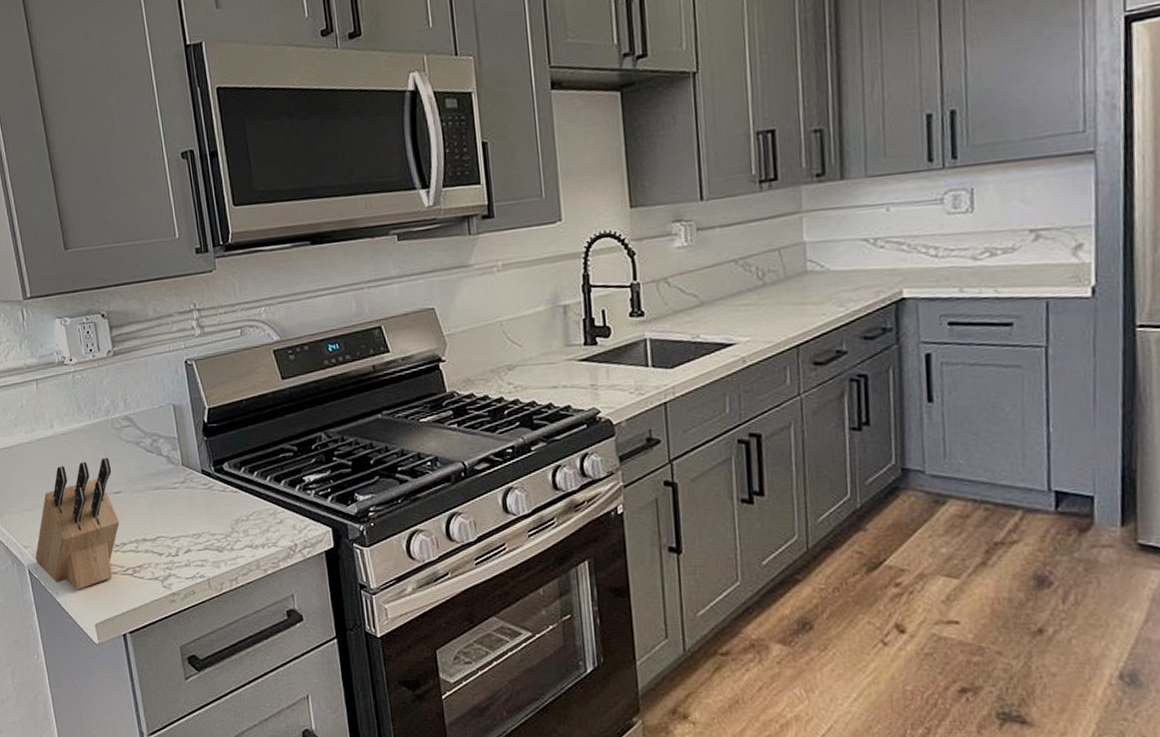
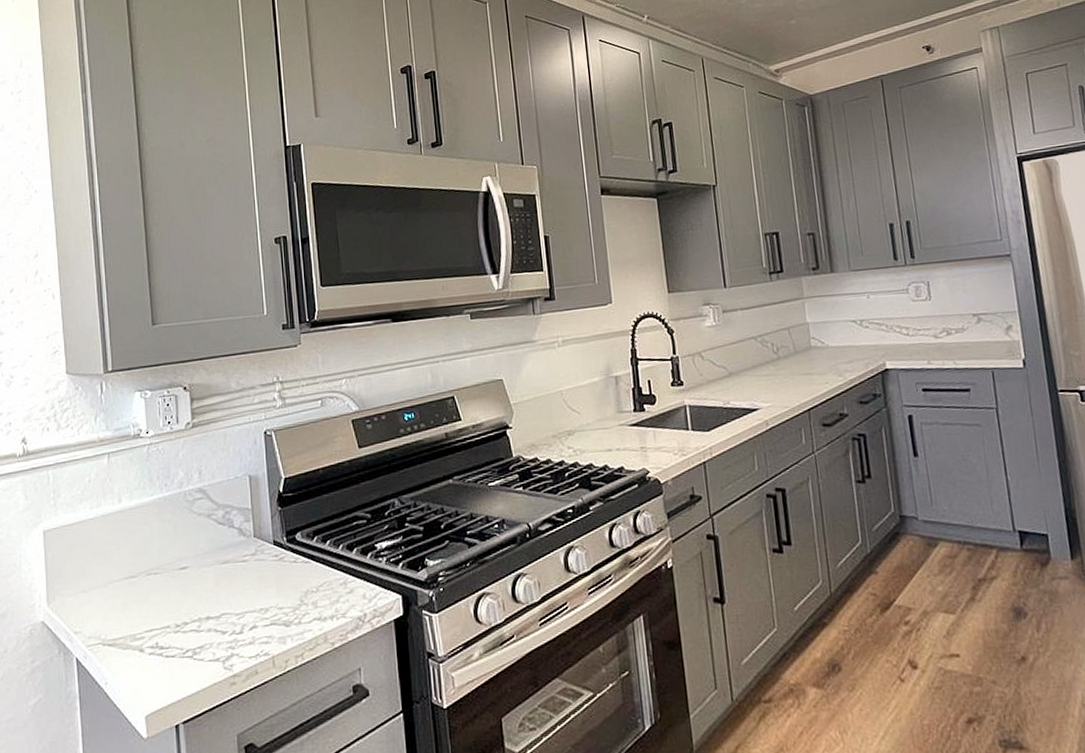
knife block: present [35,457,120,591] -> none [85,531,184,679]

